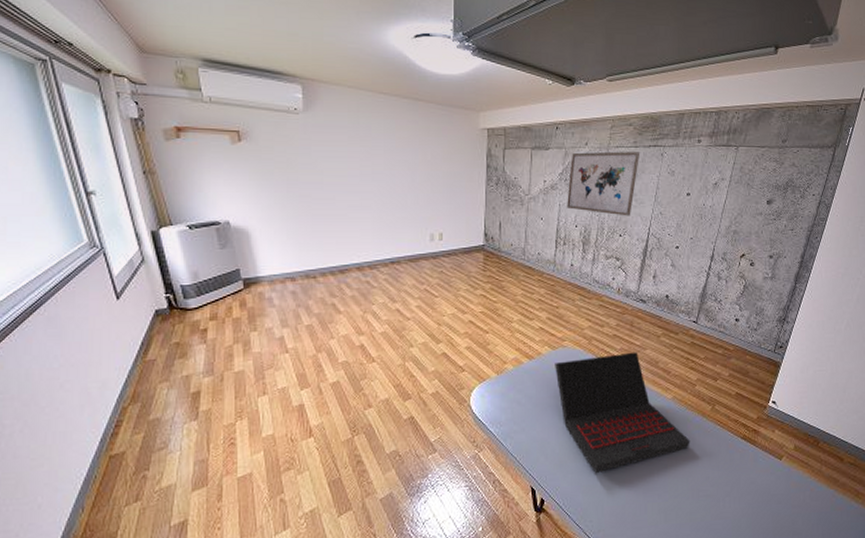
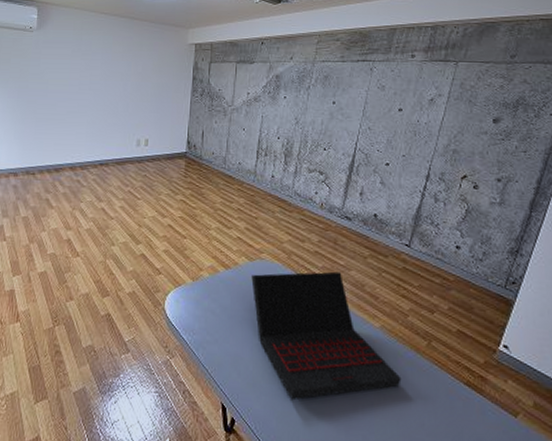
wall art: present [567,151,640,216] -> none [270,66,348,130]

